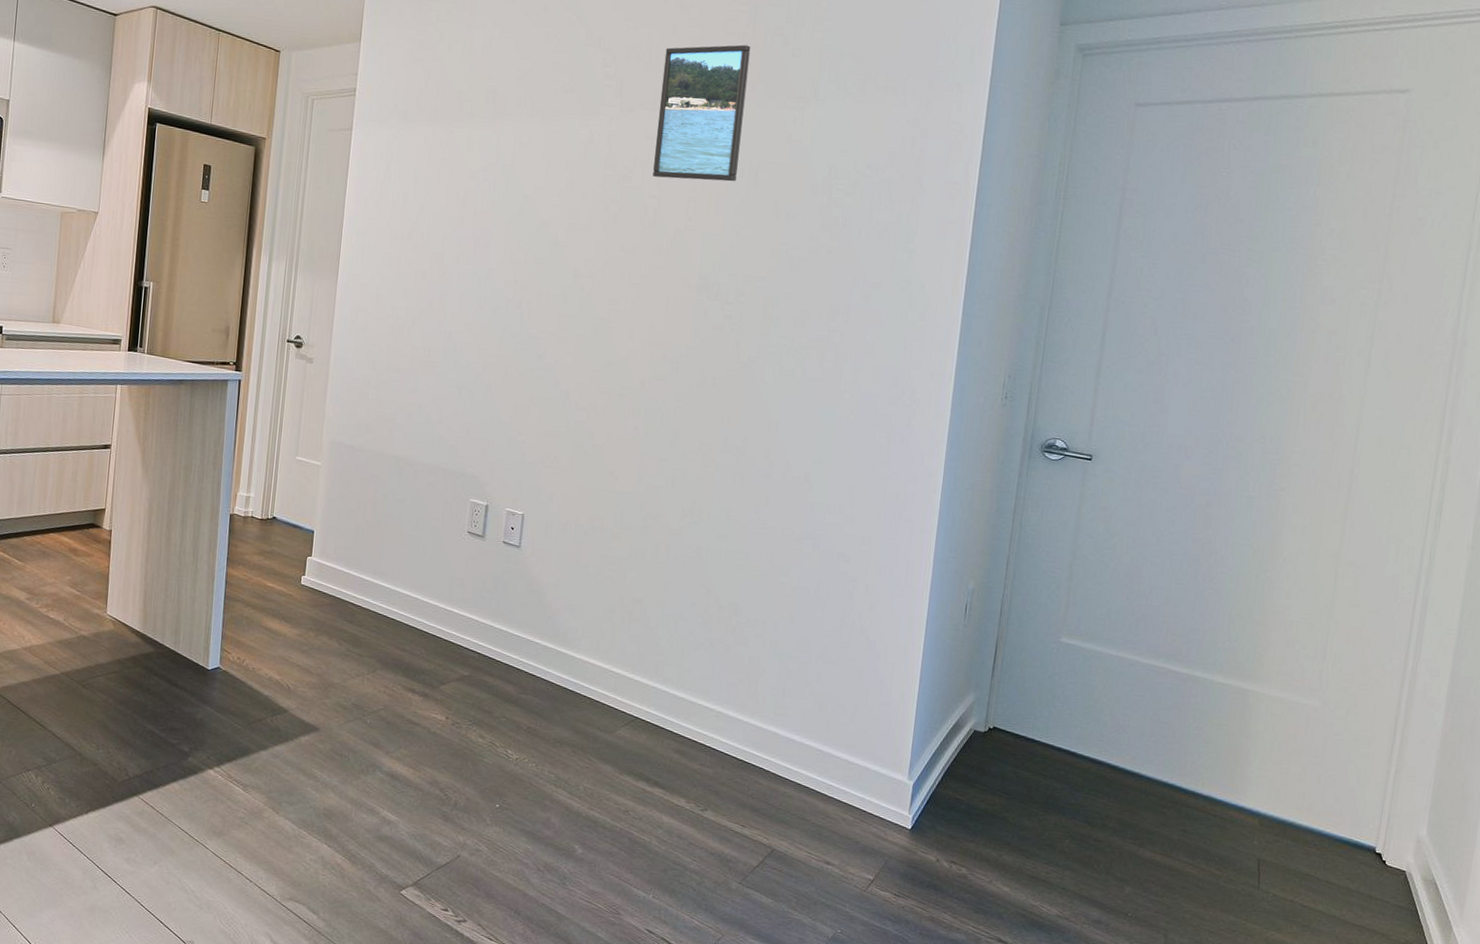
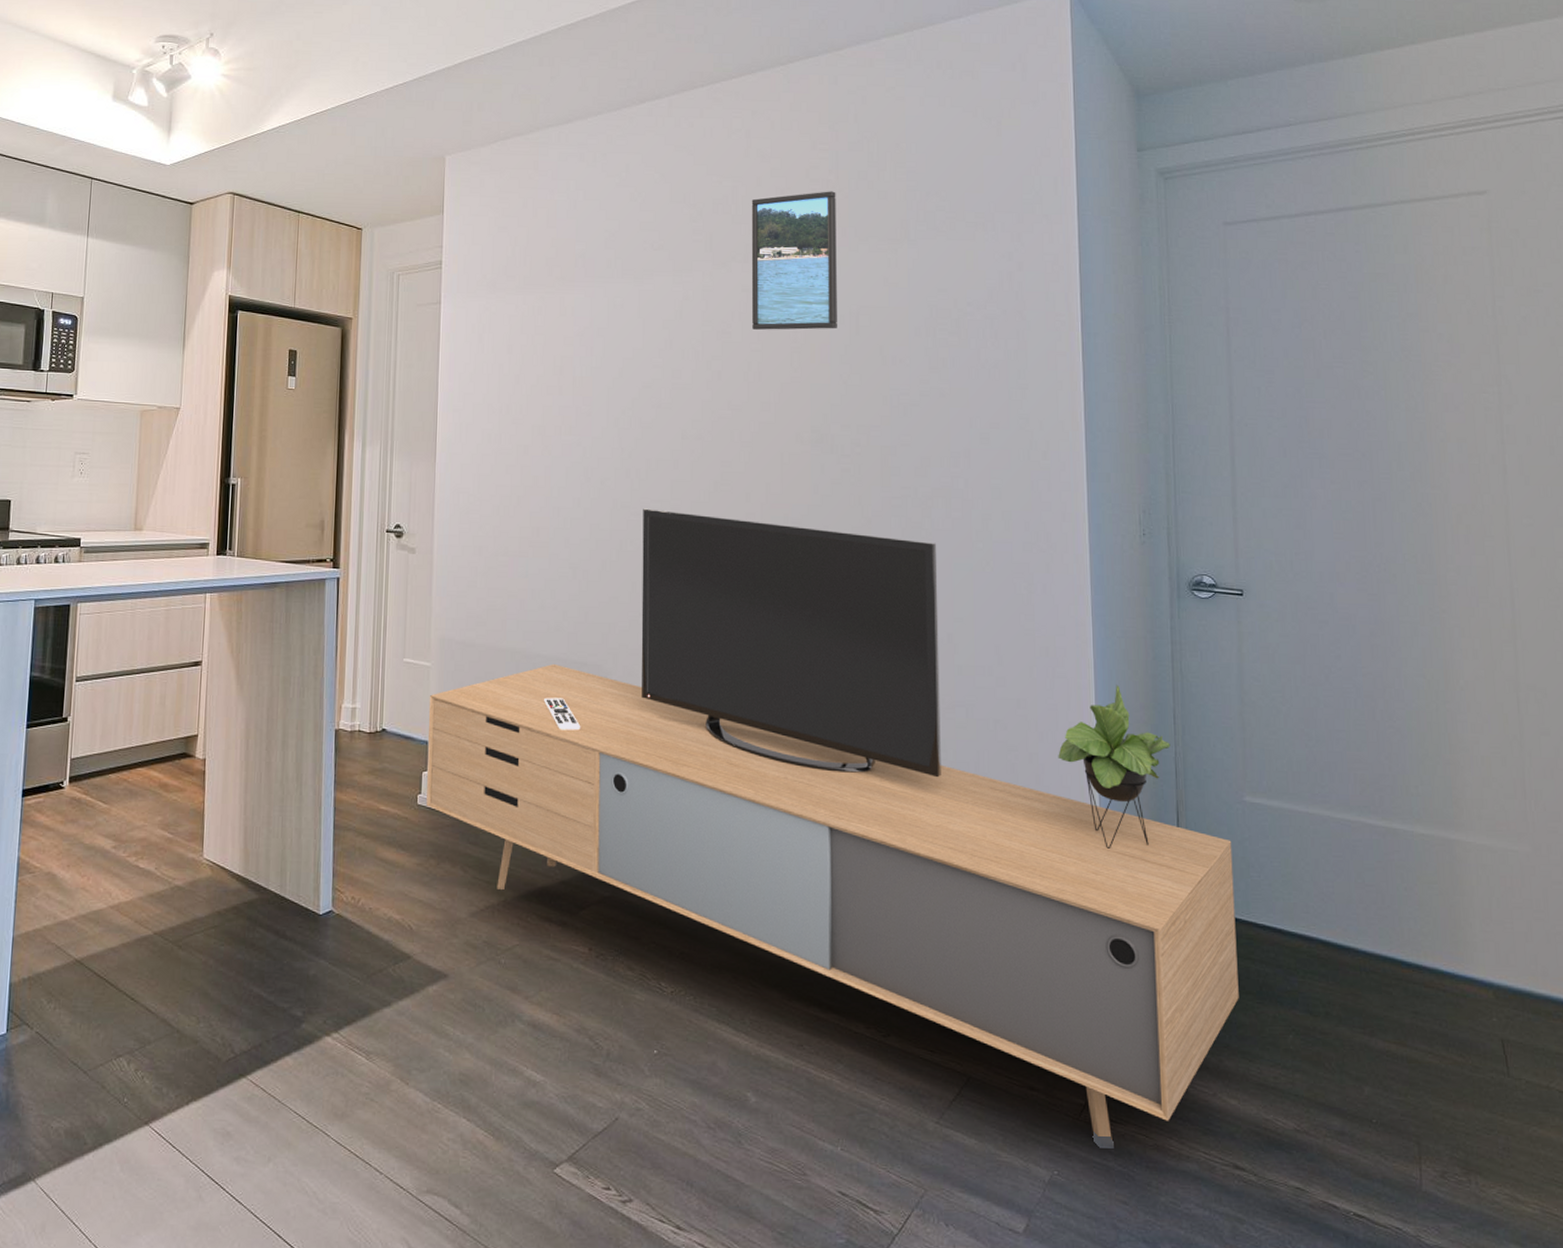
media console: none [309,338,1042,910] -> present [426,508,1239,1140]

